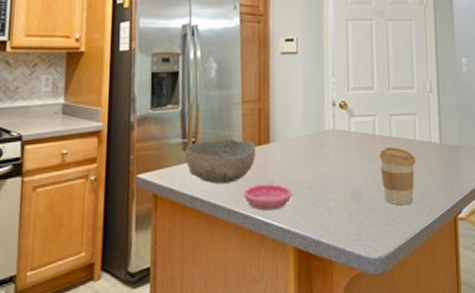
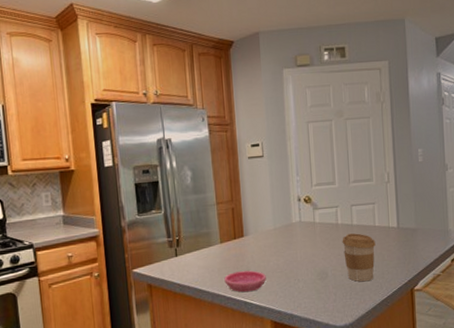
bowl: present [186,138,256,184] -> none [171,235,233,273]

